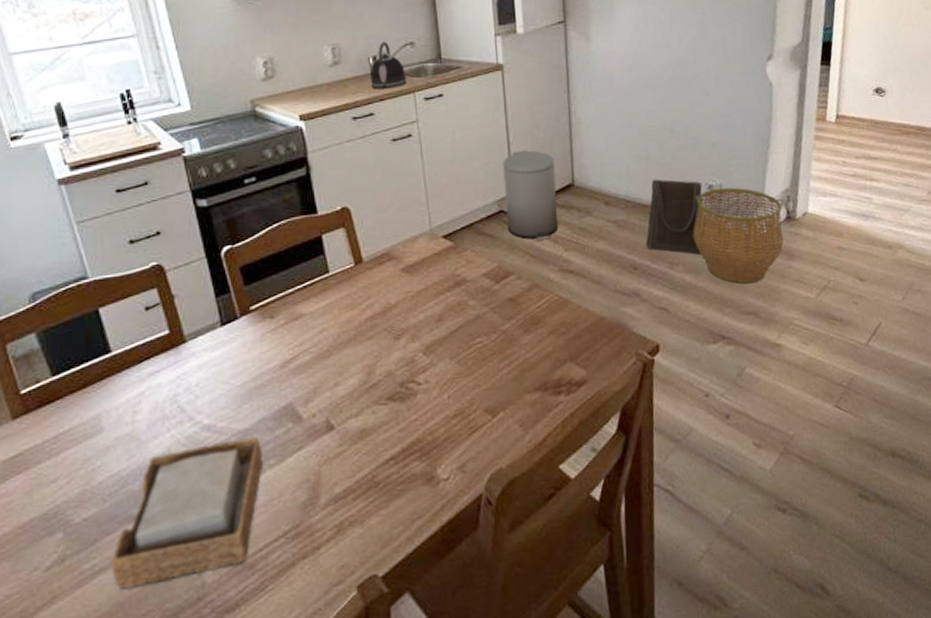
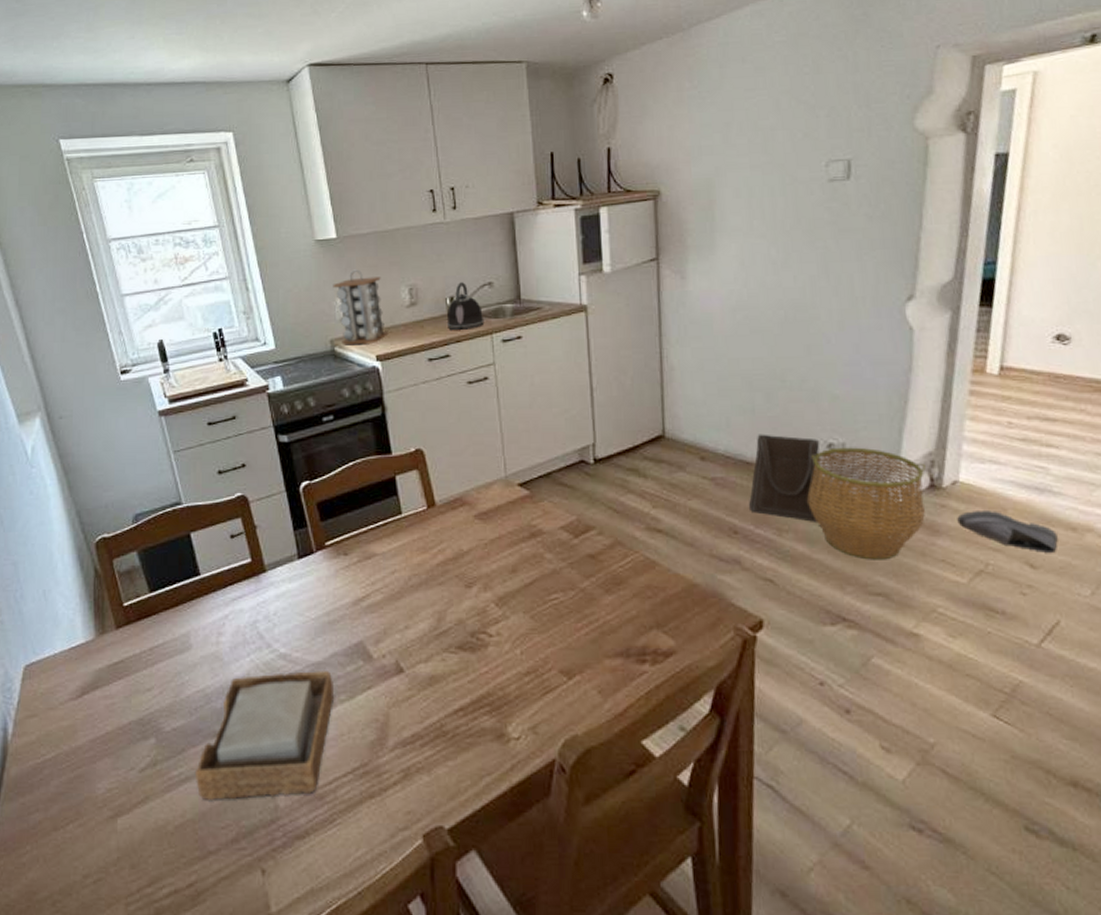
spice rack: none [252,28,312,105] -> present [333,269,389,345]
pedal bin: present [503,150,558,240] -> none [585,397,645,494]
shoe: none [807,235,879,269] -> present [957,509,1058,554]

